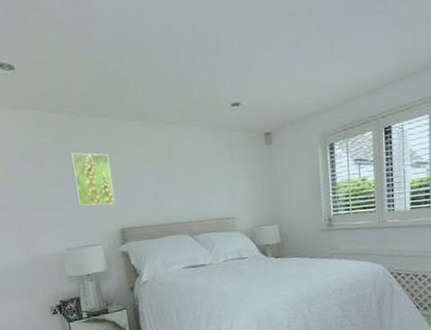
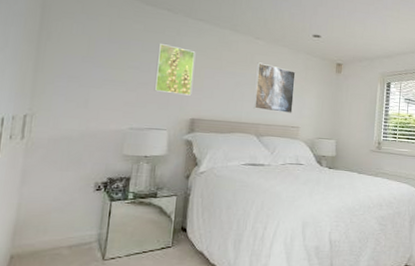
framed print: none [175,151,224,206] -> present [253,62,296,114]

